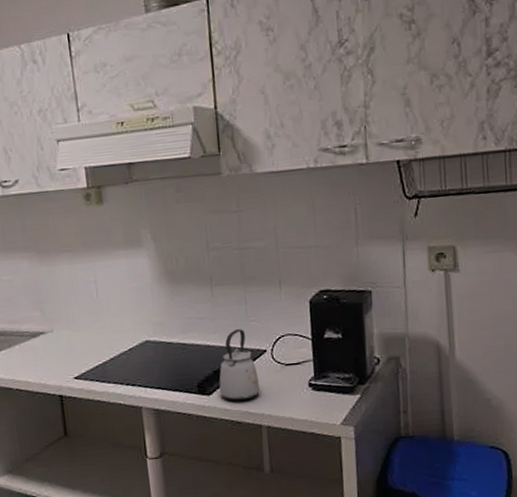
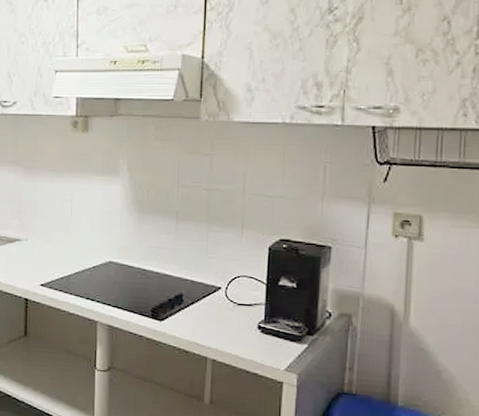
kettle: present [219,329,261,401] -> none [171,264,211,332]

